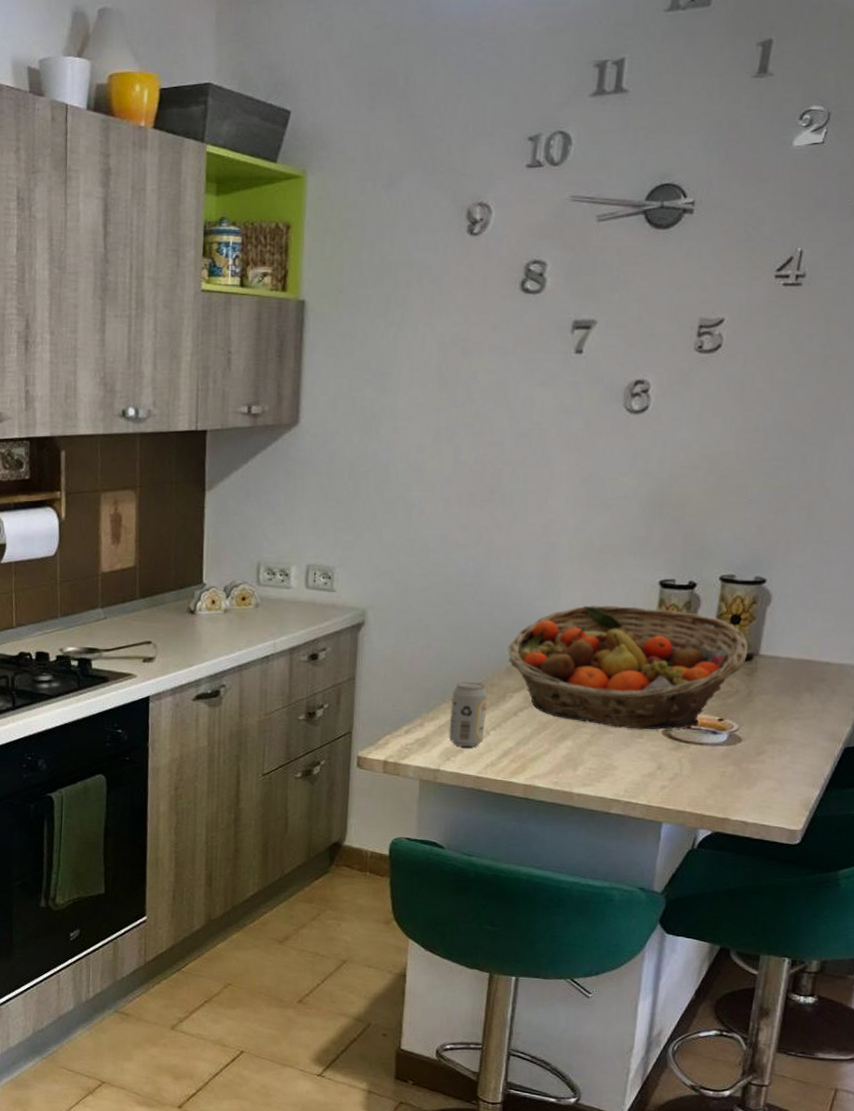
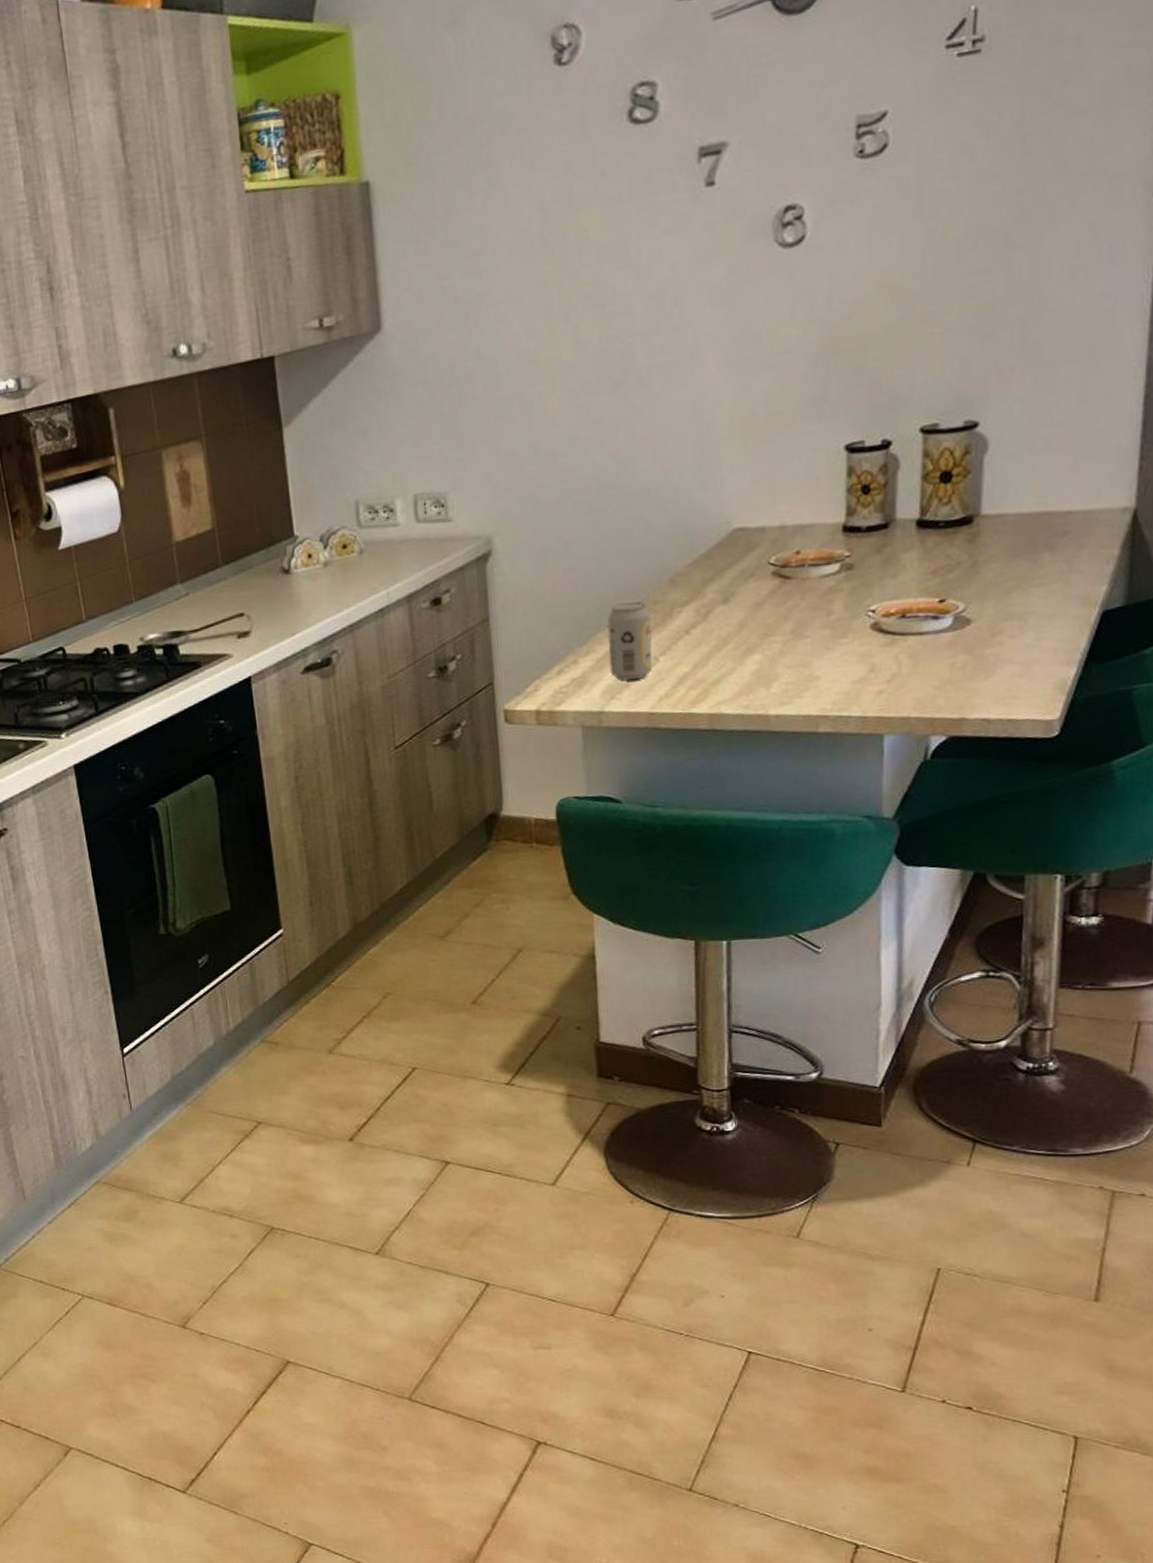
fruit basket: present [508,605,749,731] -> none [668,477,967,630]

